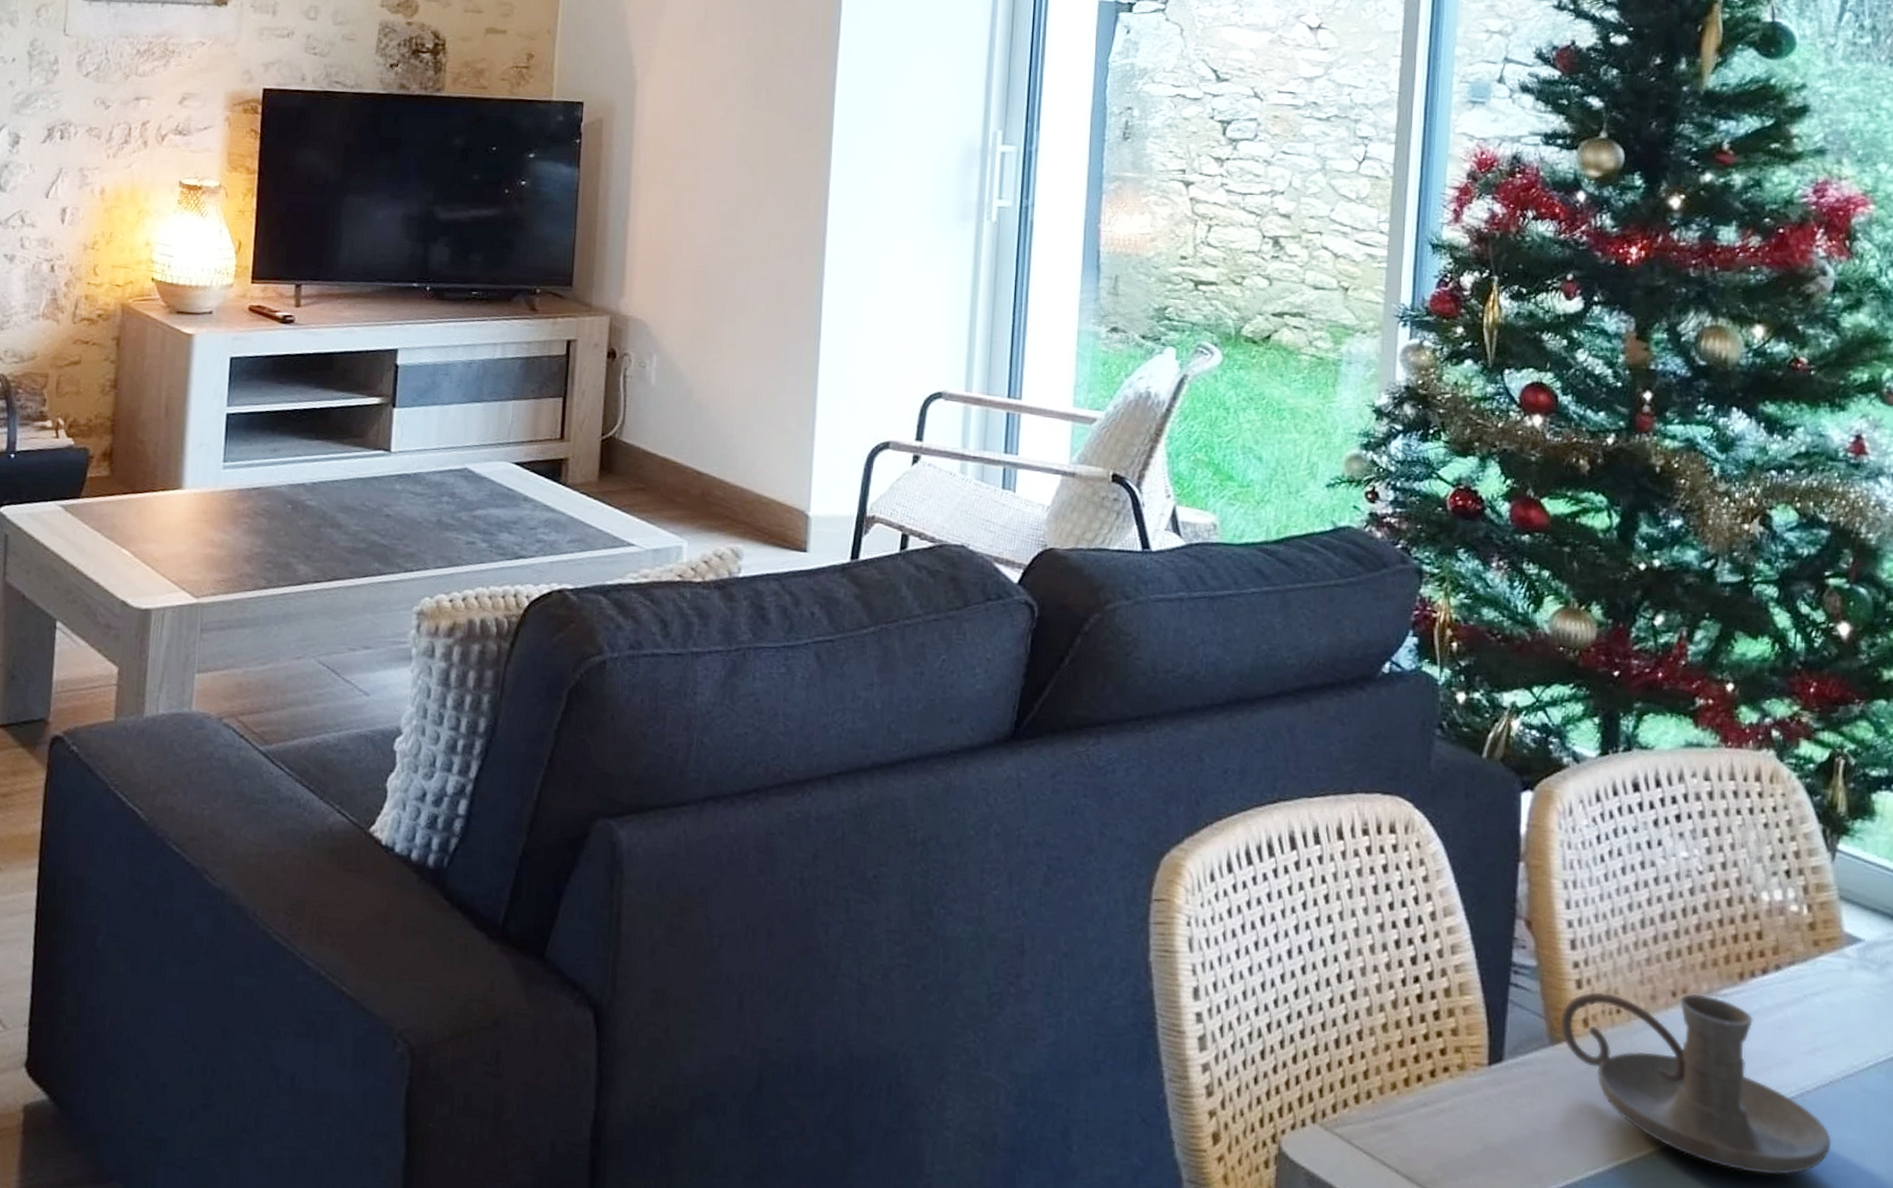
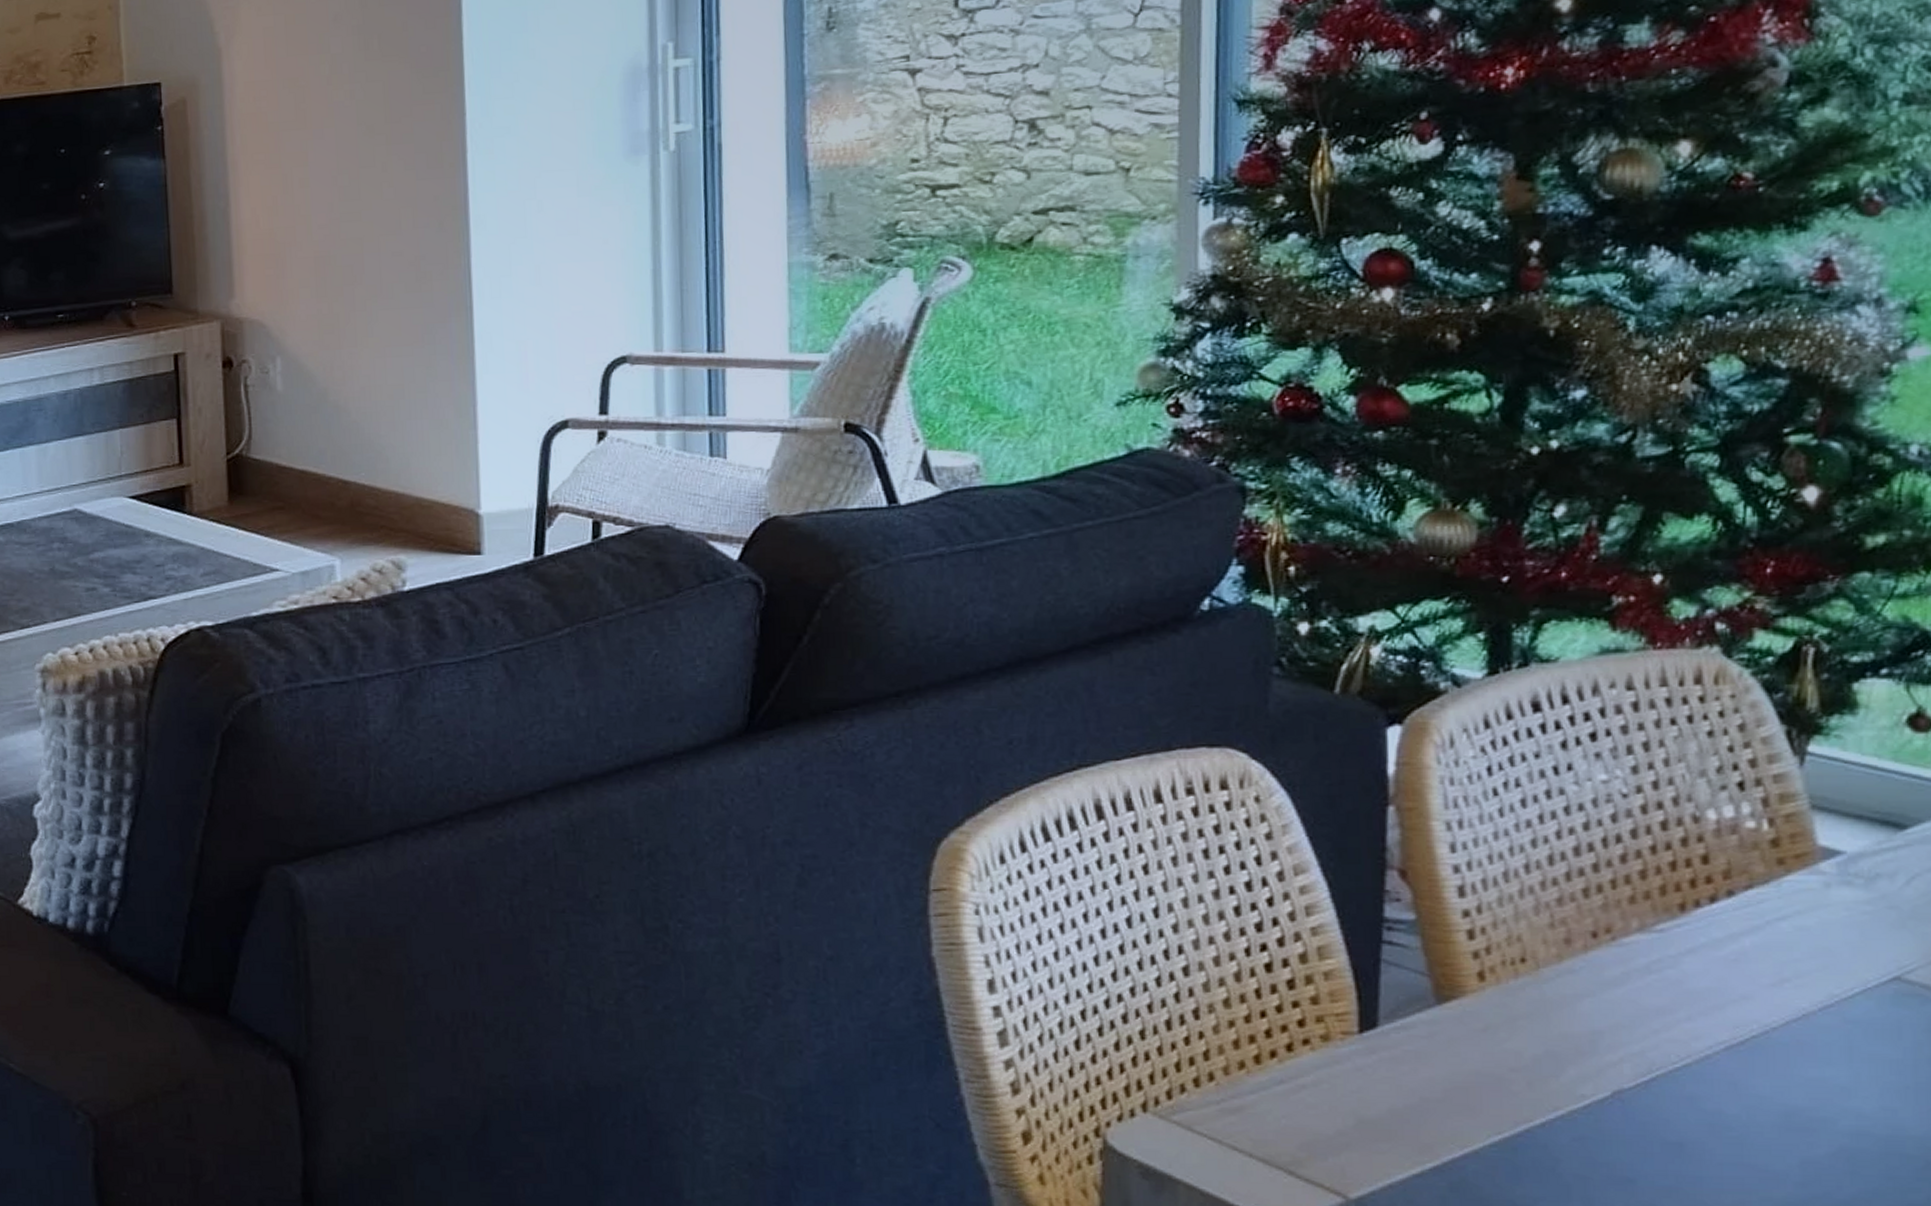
candle holder: present [1560,991,1832,1176] -> none [1448,932,1807,1124]

